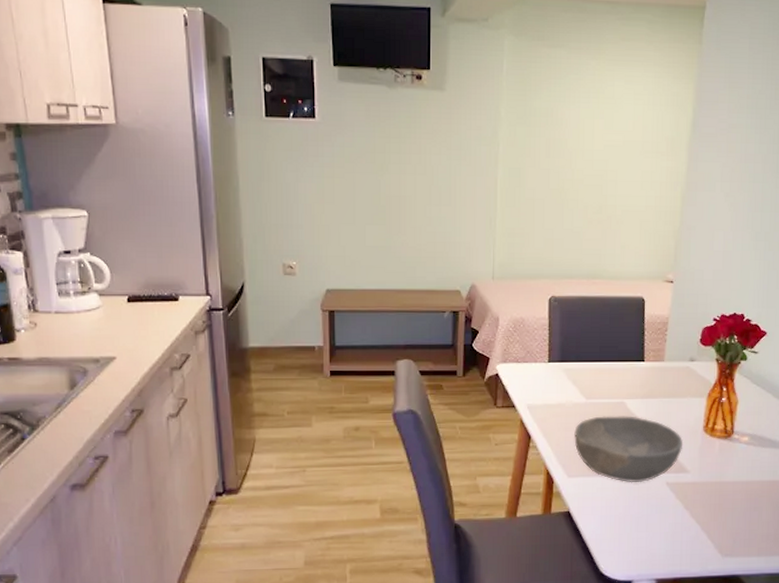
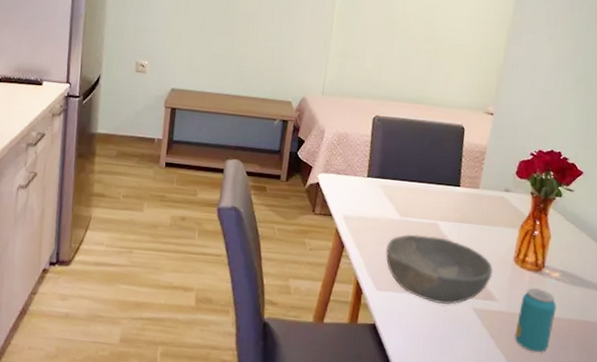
beverage can: none [708,455,748,518] -> present [514,288,557,353]

